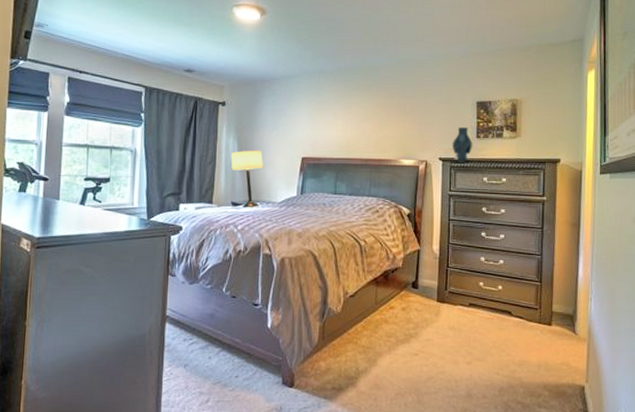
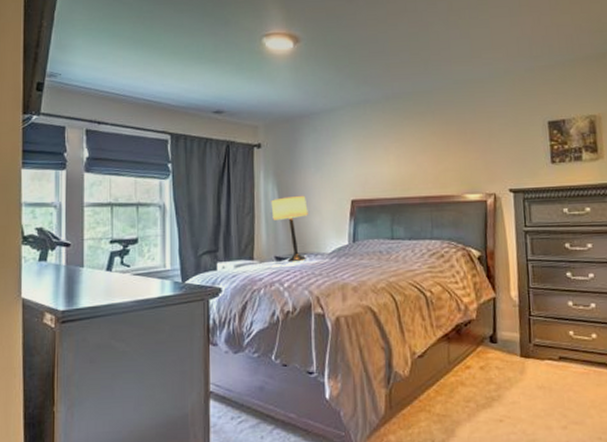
vase: present [452,127,473,164] -> none [523,152,548,194]

